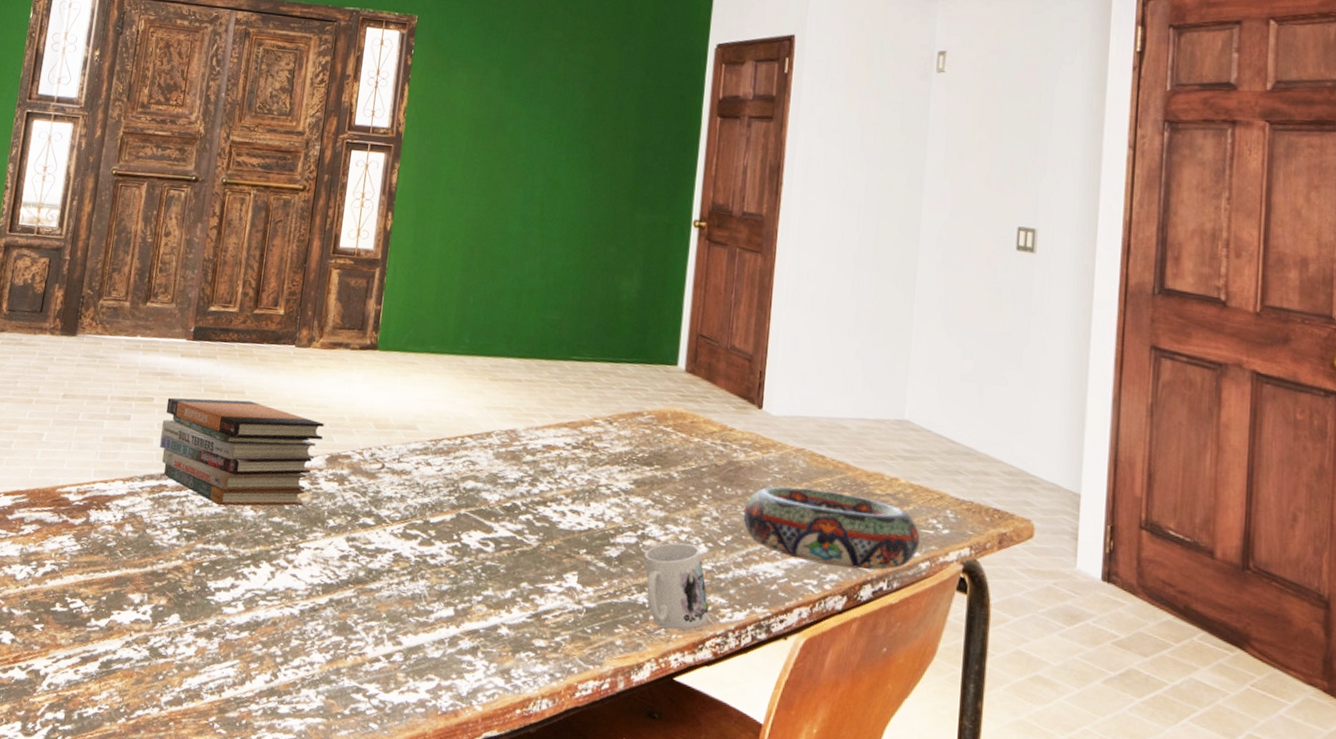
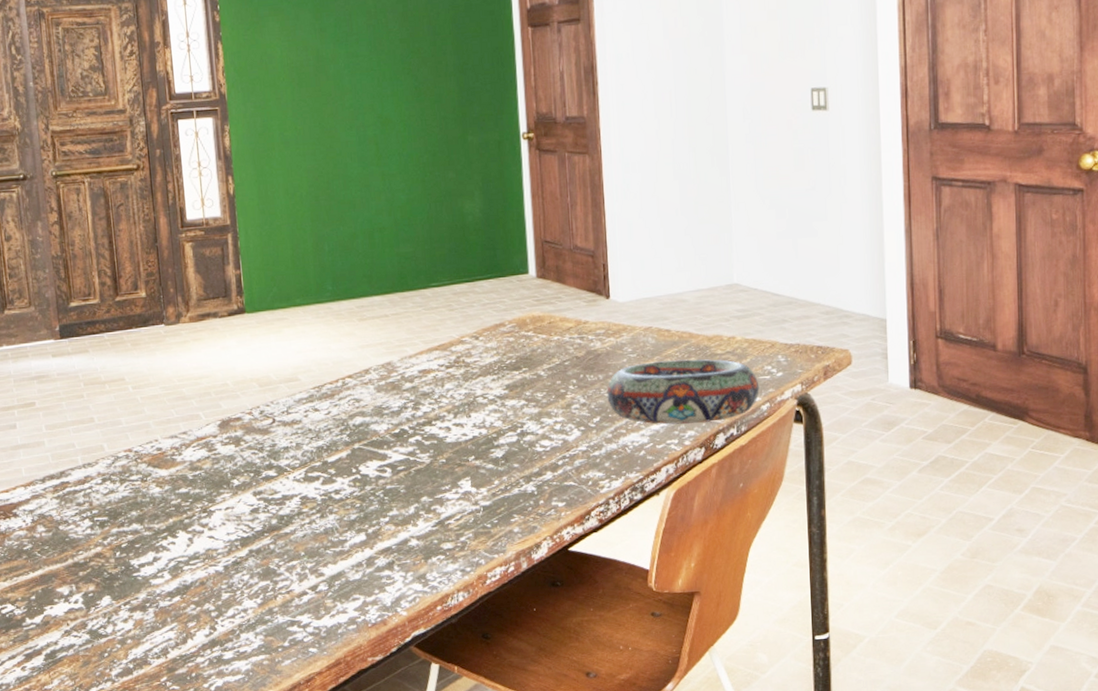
book stack: present [160,397,324,507] -> none [49,386,211,490]
mug: present [644,542,710,630] -> none [526,431,591,508]

